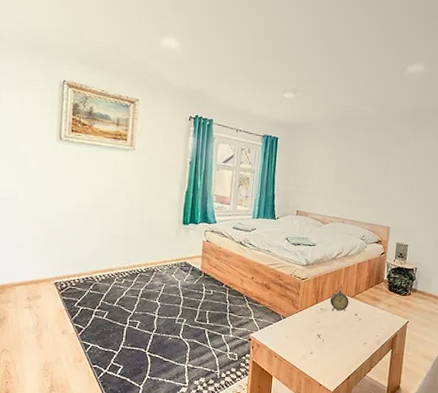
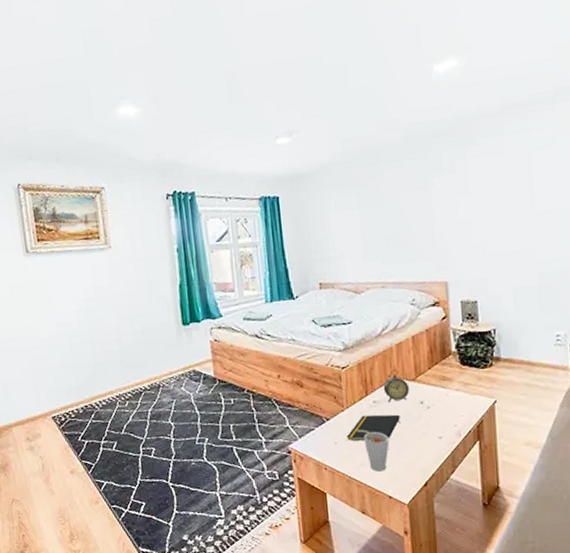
notepad: none [296,318,339,340] -> present [347,414,401,442]
cup: none [304,329,327,364] -> present [356,429,389,472]

